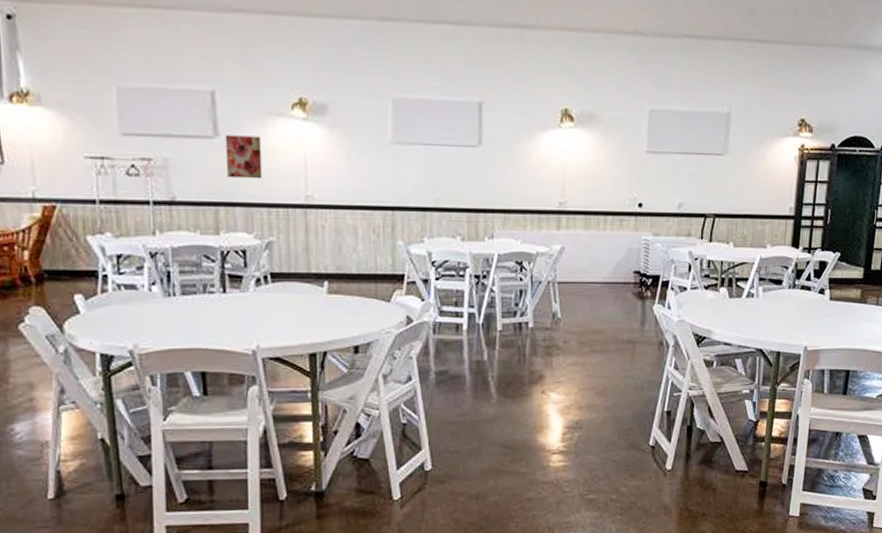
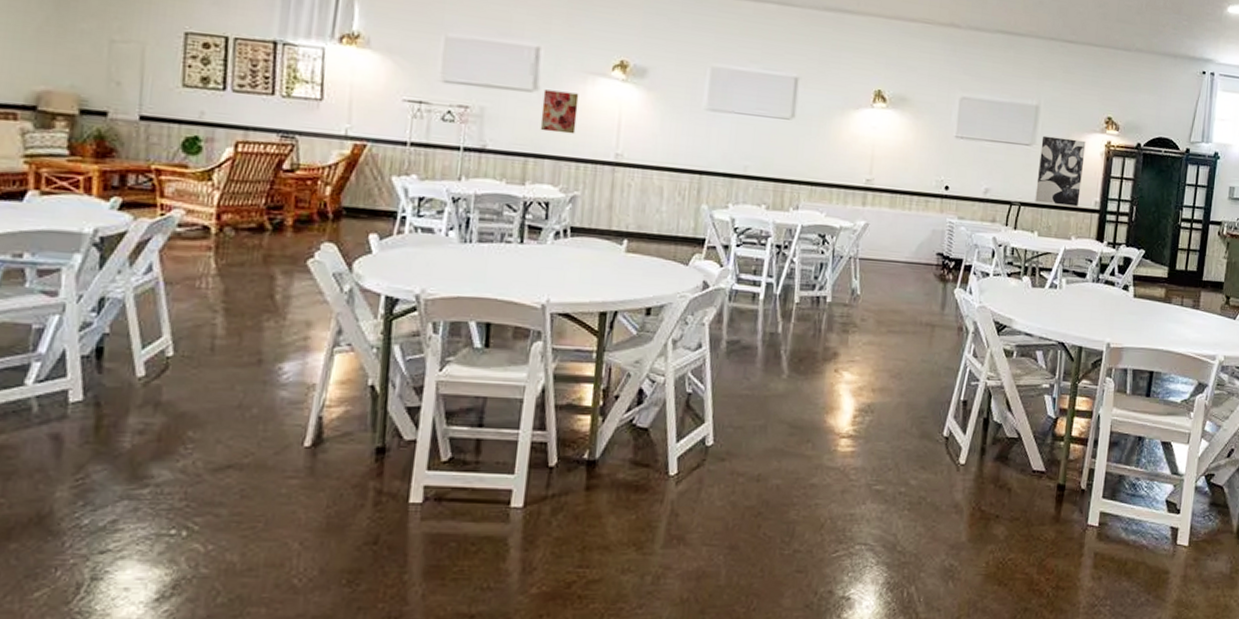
wall art: none [729,143,779,214] -> present [1035,135,1086,207]

